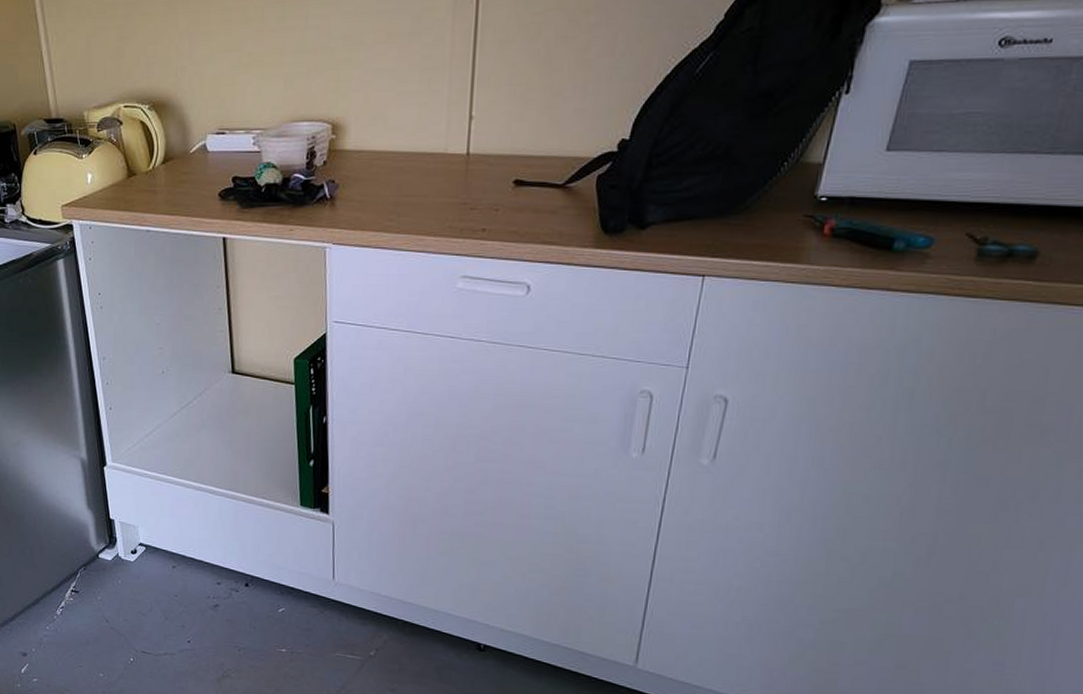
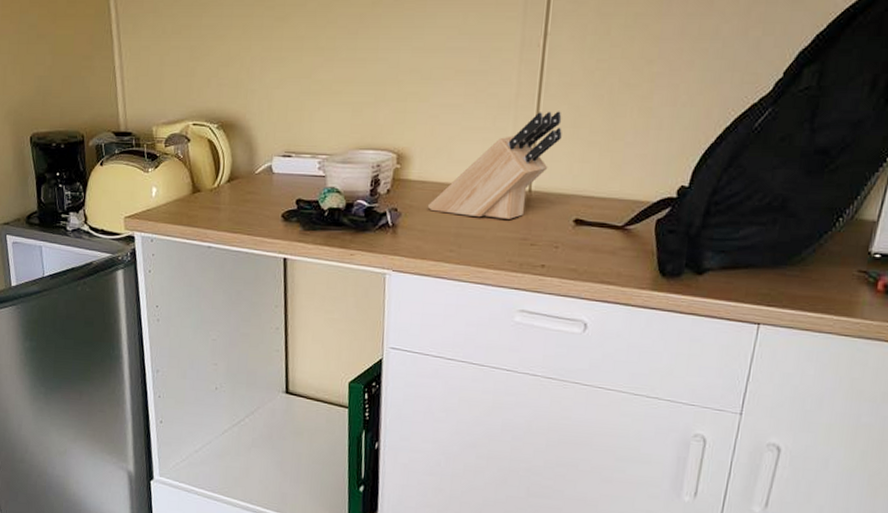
knife block: none [364,69,499,185] -> present [427,111,562,219]

